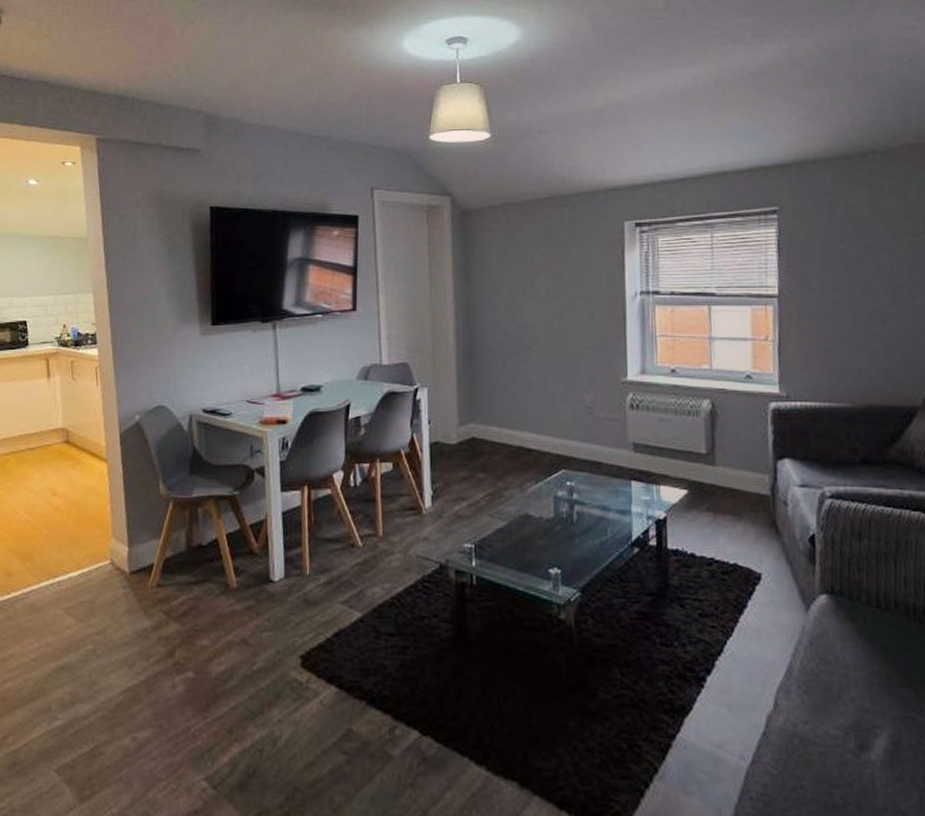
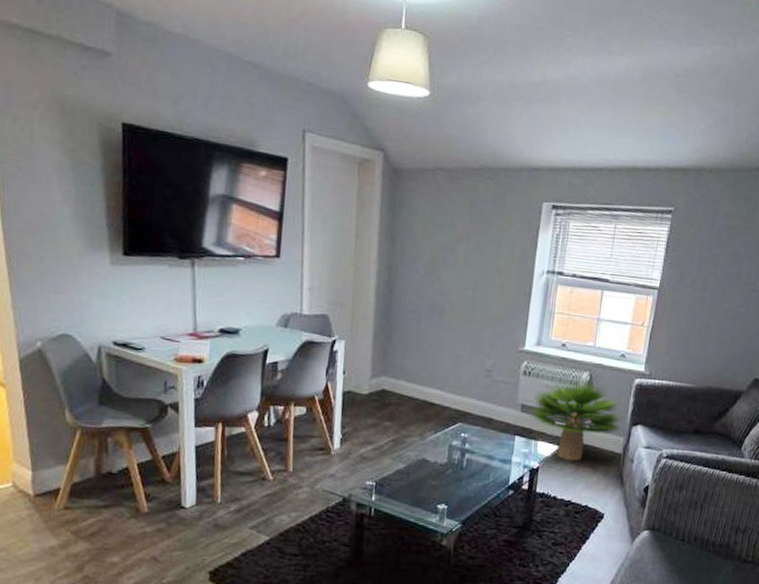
potted plant: none [644,409,765,508] -> present [529,380,623,461]

